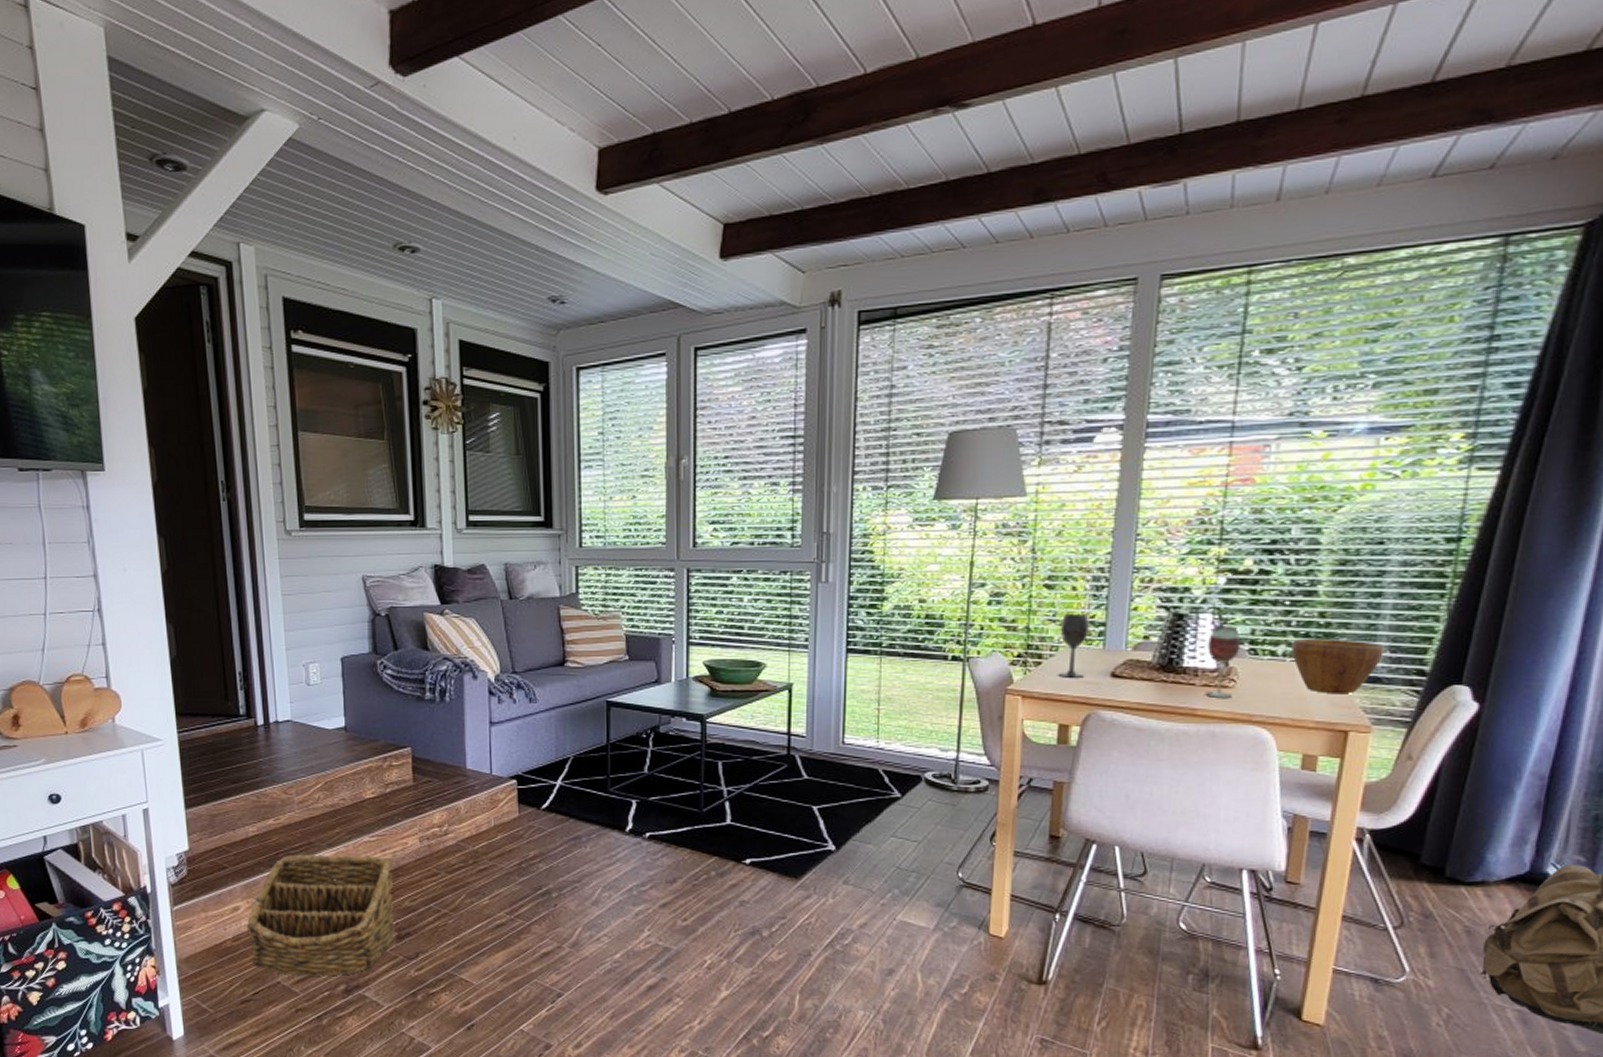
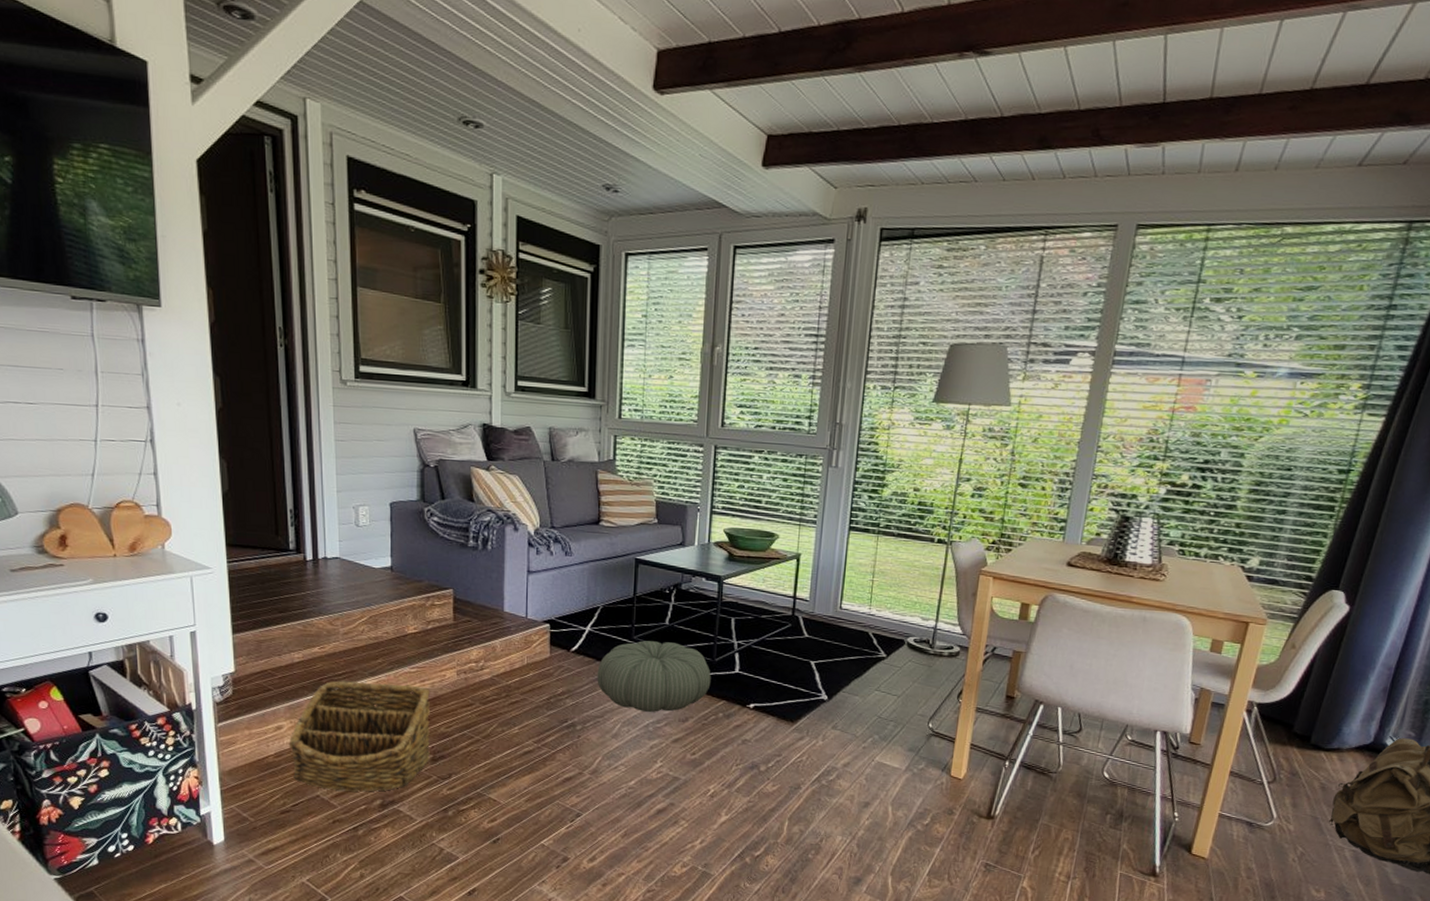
pouf: none [571,793,700,874] -> present [597,640,711,712]
wine glass: present [1058,613,1089,678] -> none [1024,509,1054,565]
wineglass: present [1205,626,1241,698] -> none [1140,529,1173,589]
bowl: present [1291,638,1384,694] -> none [1211,543,1283,593]

